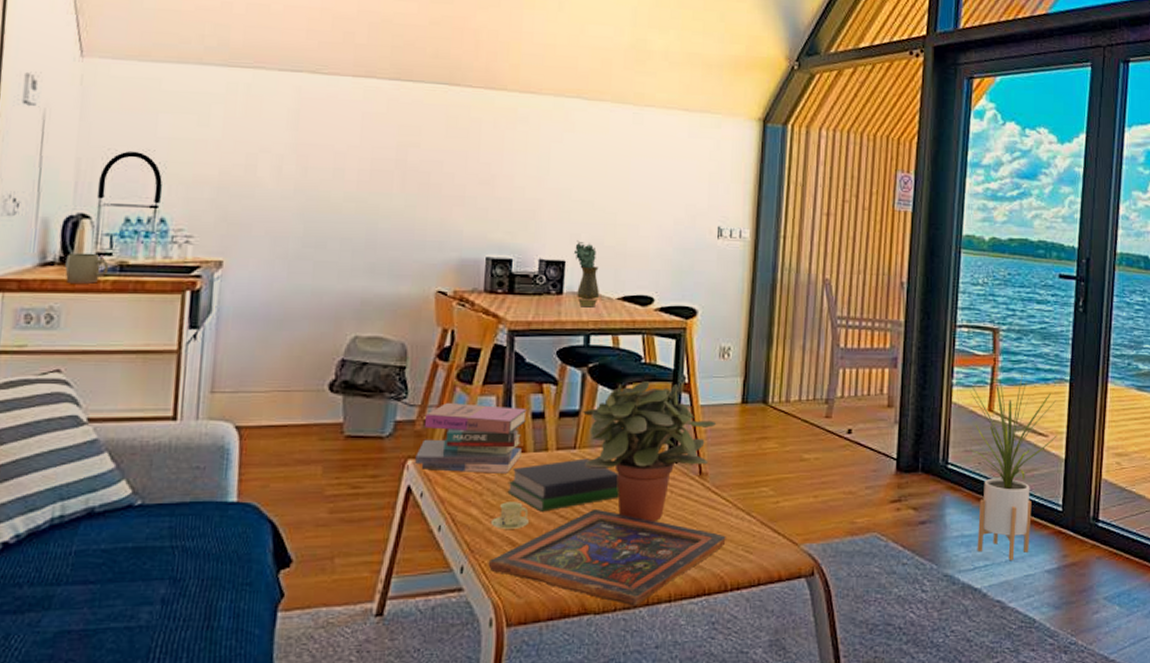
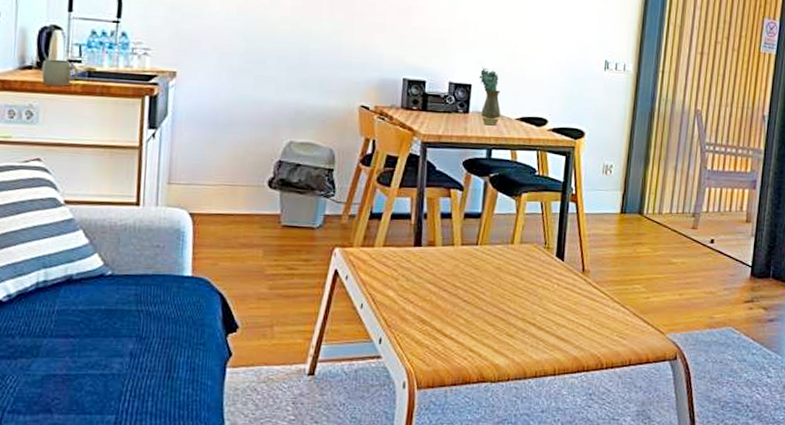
books: present [415,402,527,473] -> none [341,201,437,263]
painted panel: present [488,508,726,606] -> none [402,296,603,378]
cup and saucer: present [490,502,530,529] -> none [404,287,438,309]
book: present [507,458,620,512] -> none [419,253,514,297]
potted plant: present [582,381,717,521] -> none [483,191,599,308]

